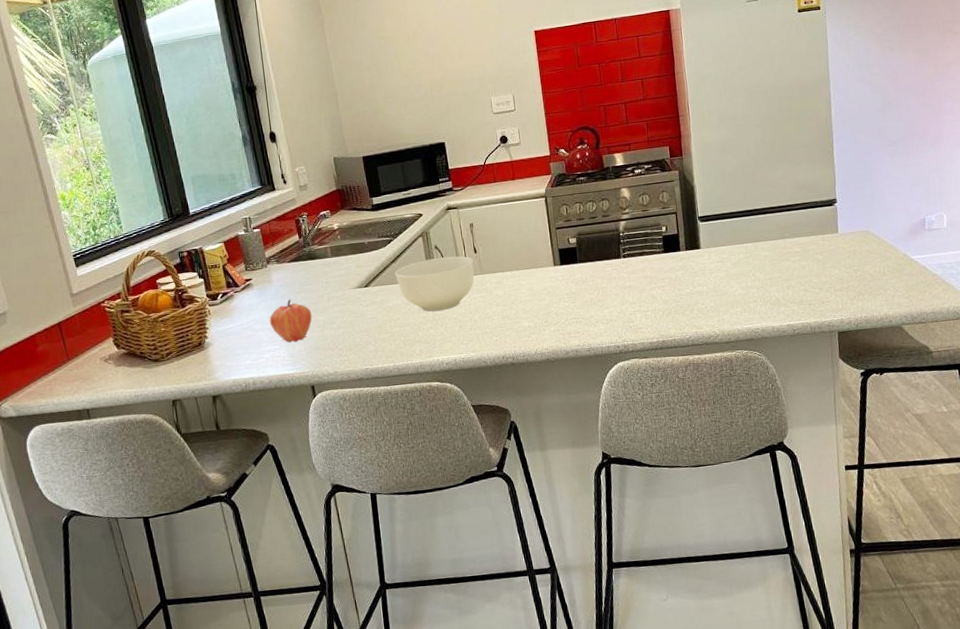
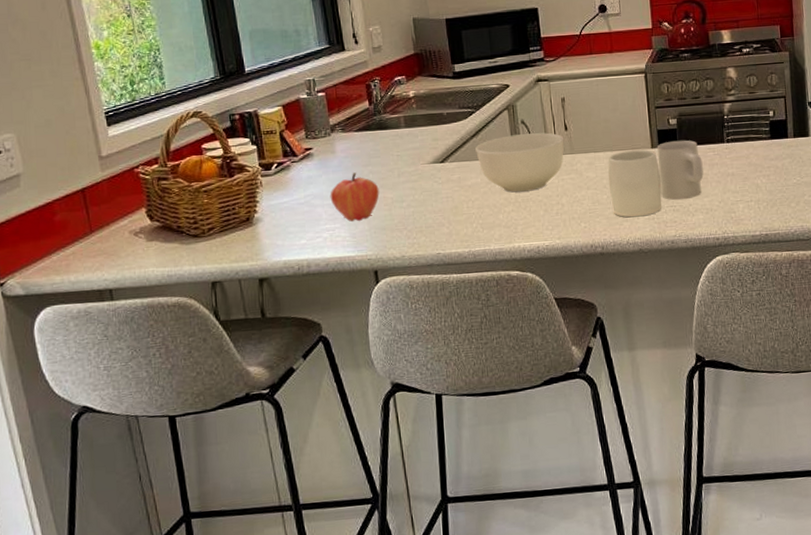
mug: none [515,267,566,330] -> present [608,149,662,218]
cup: none [558,257,603,313] -> present [656,140,704,201]

